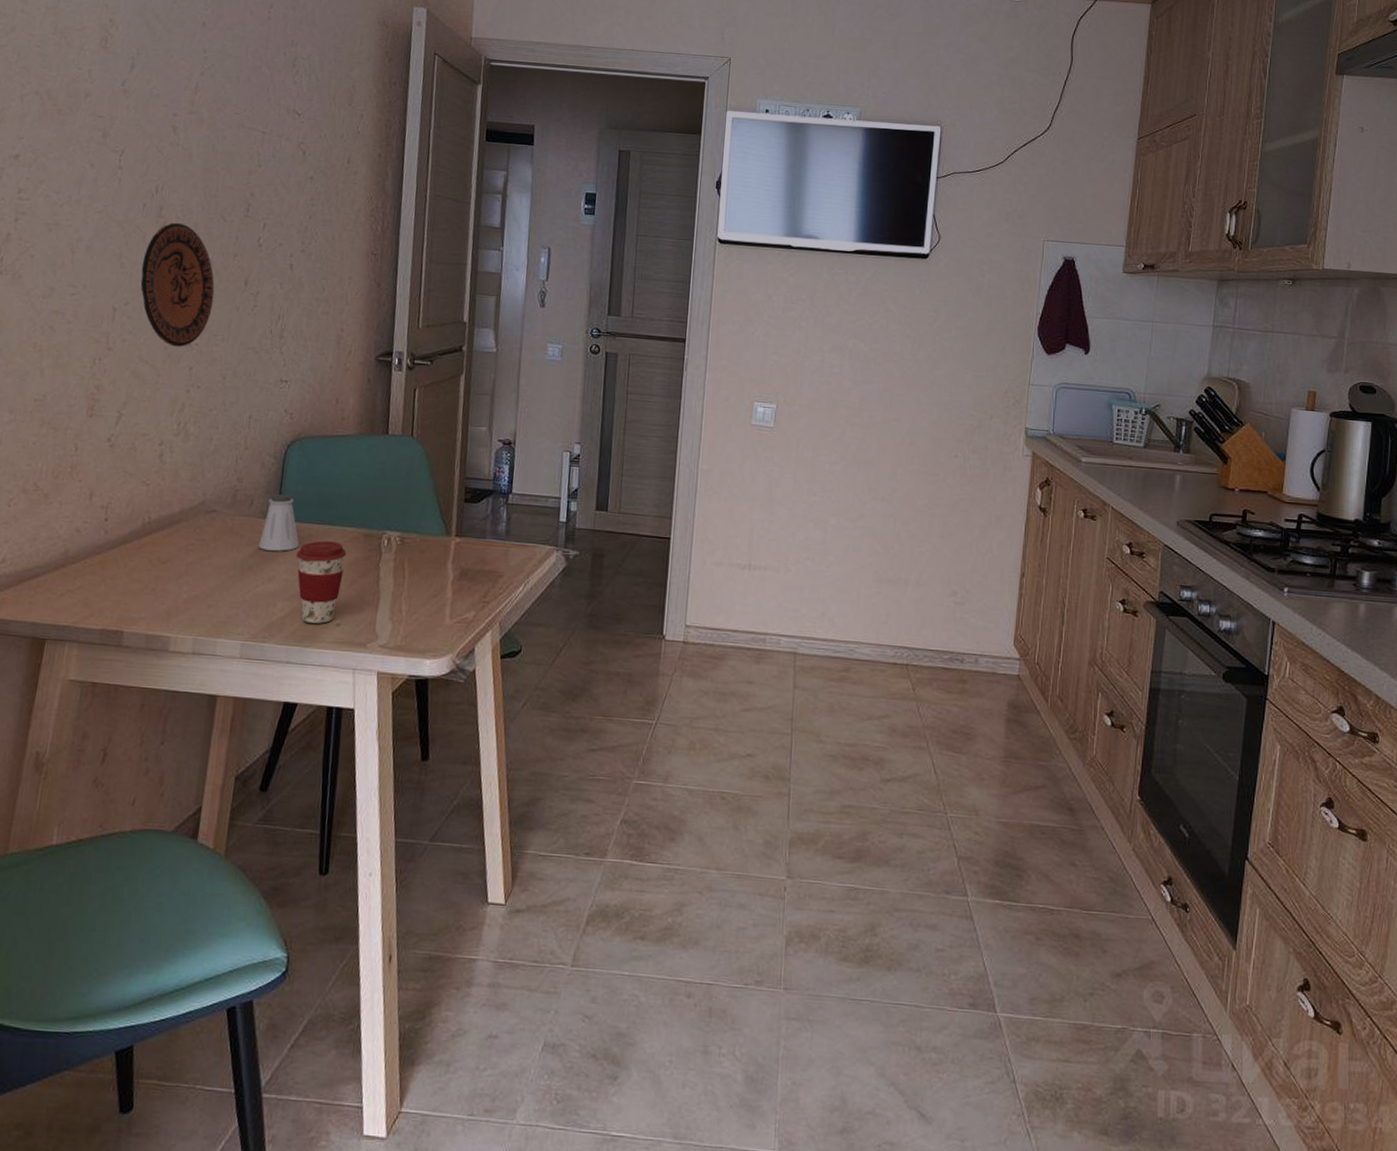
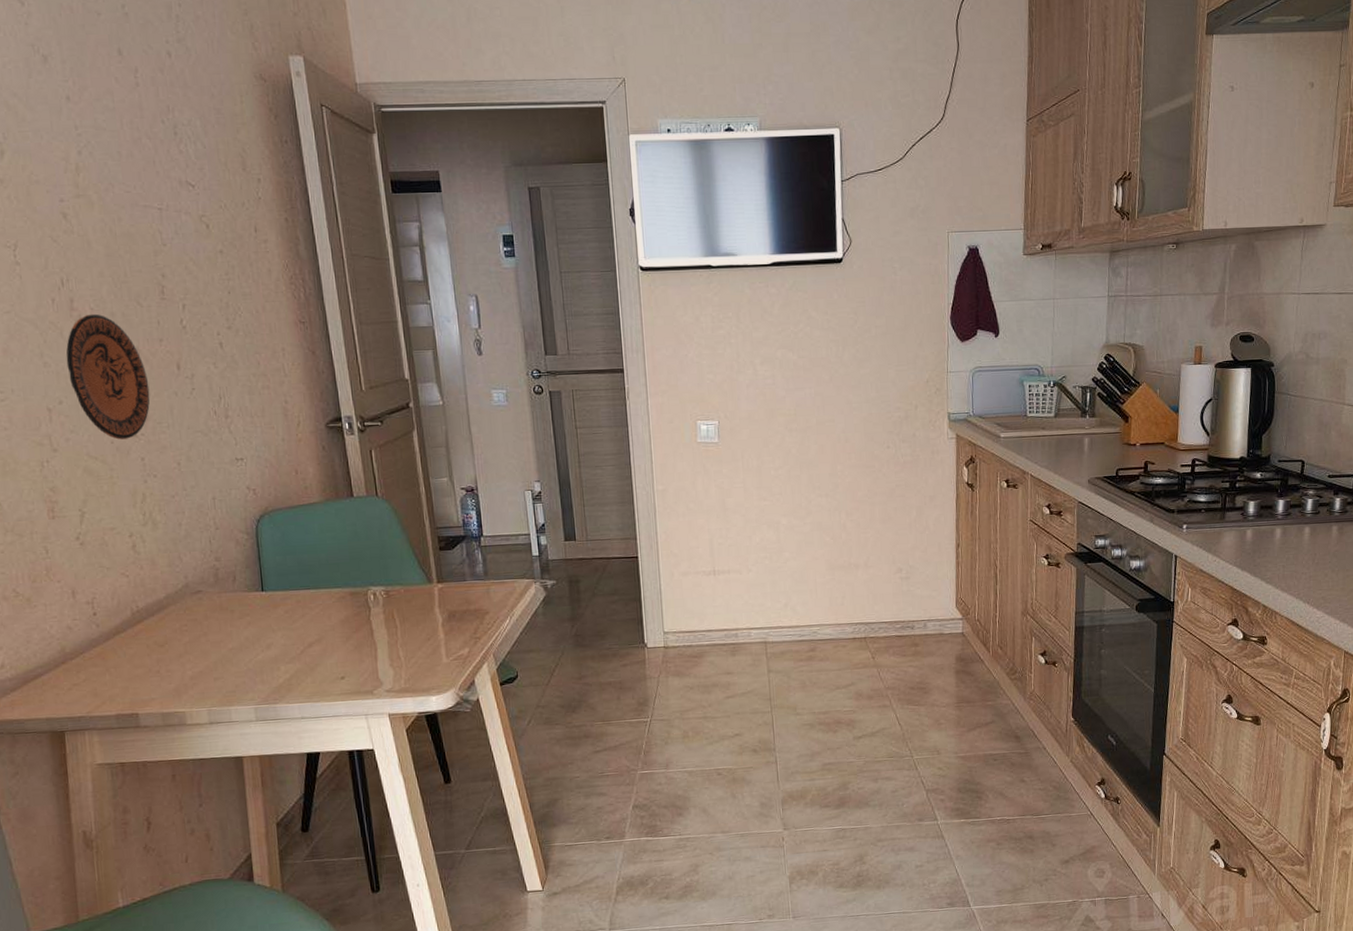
saltshaker: present [258,493,300,551] -> none [250,566,290,621]
coffee cup: present [296,540,347,624] -> none [288,603,338,680]

